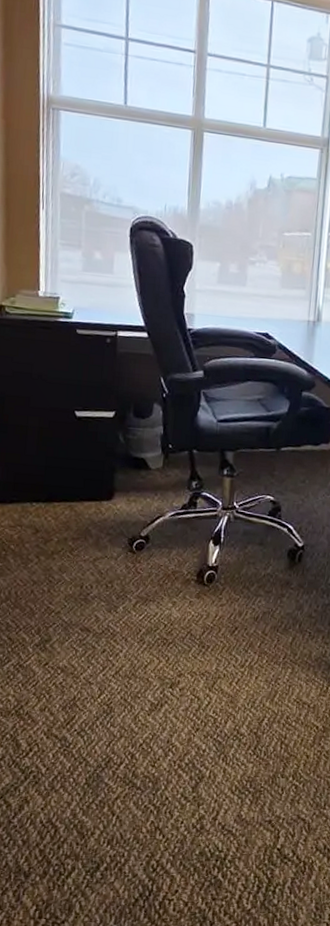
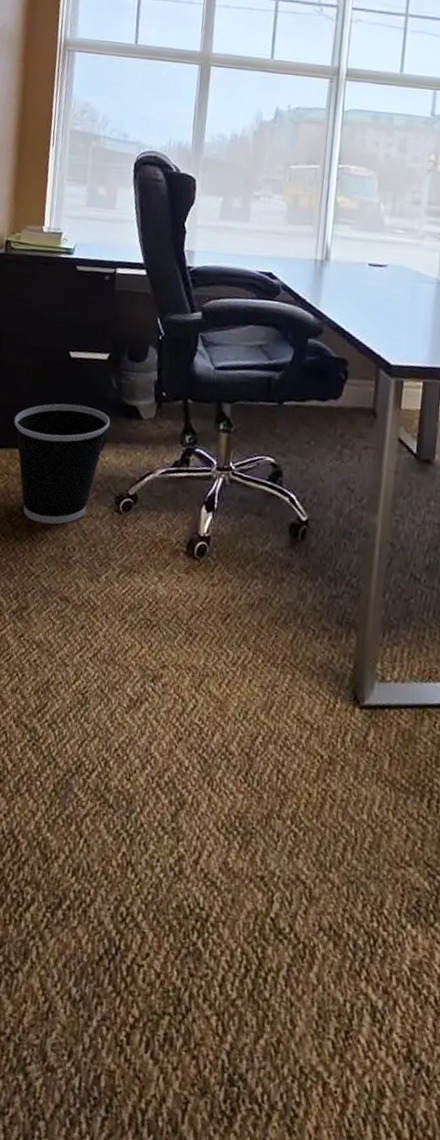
wastebasket: none [22,459,120,568] -> present [13,403,111,525]

